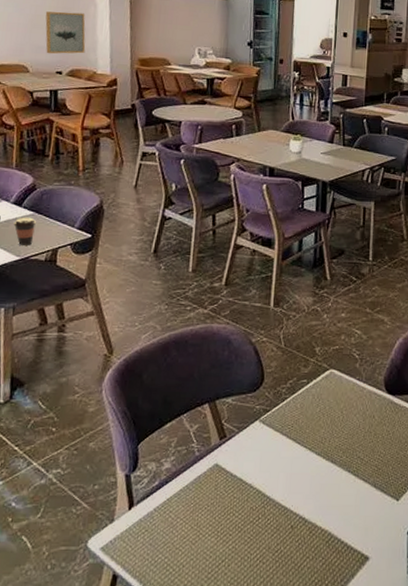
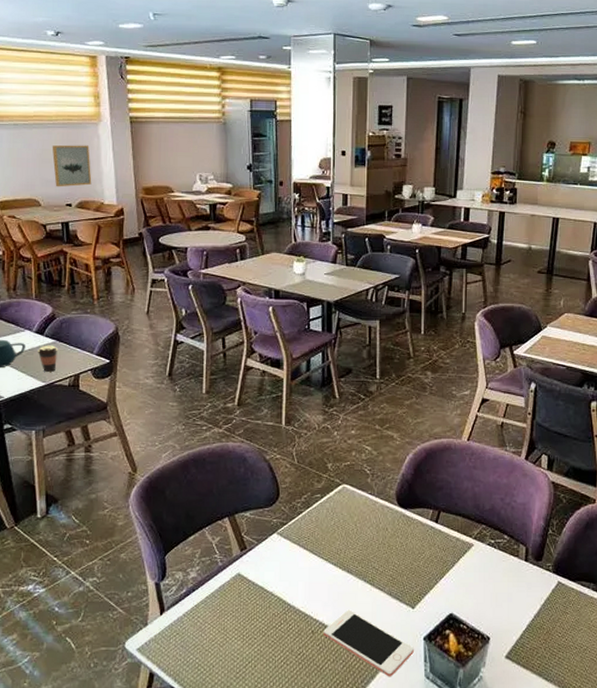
cell phone: none [303,502,397,575] -> present [323,609,414,677]

